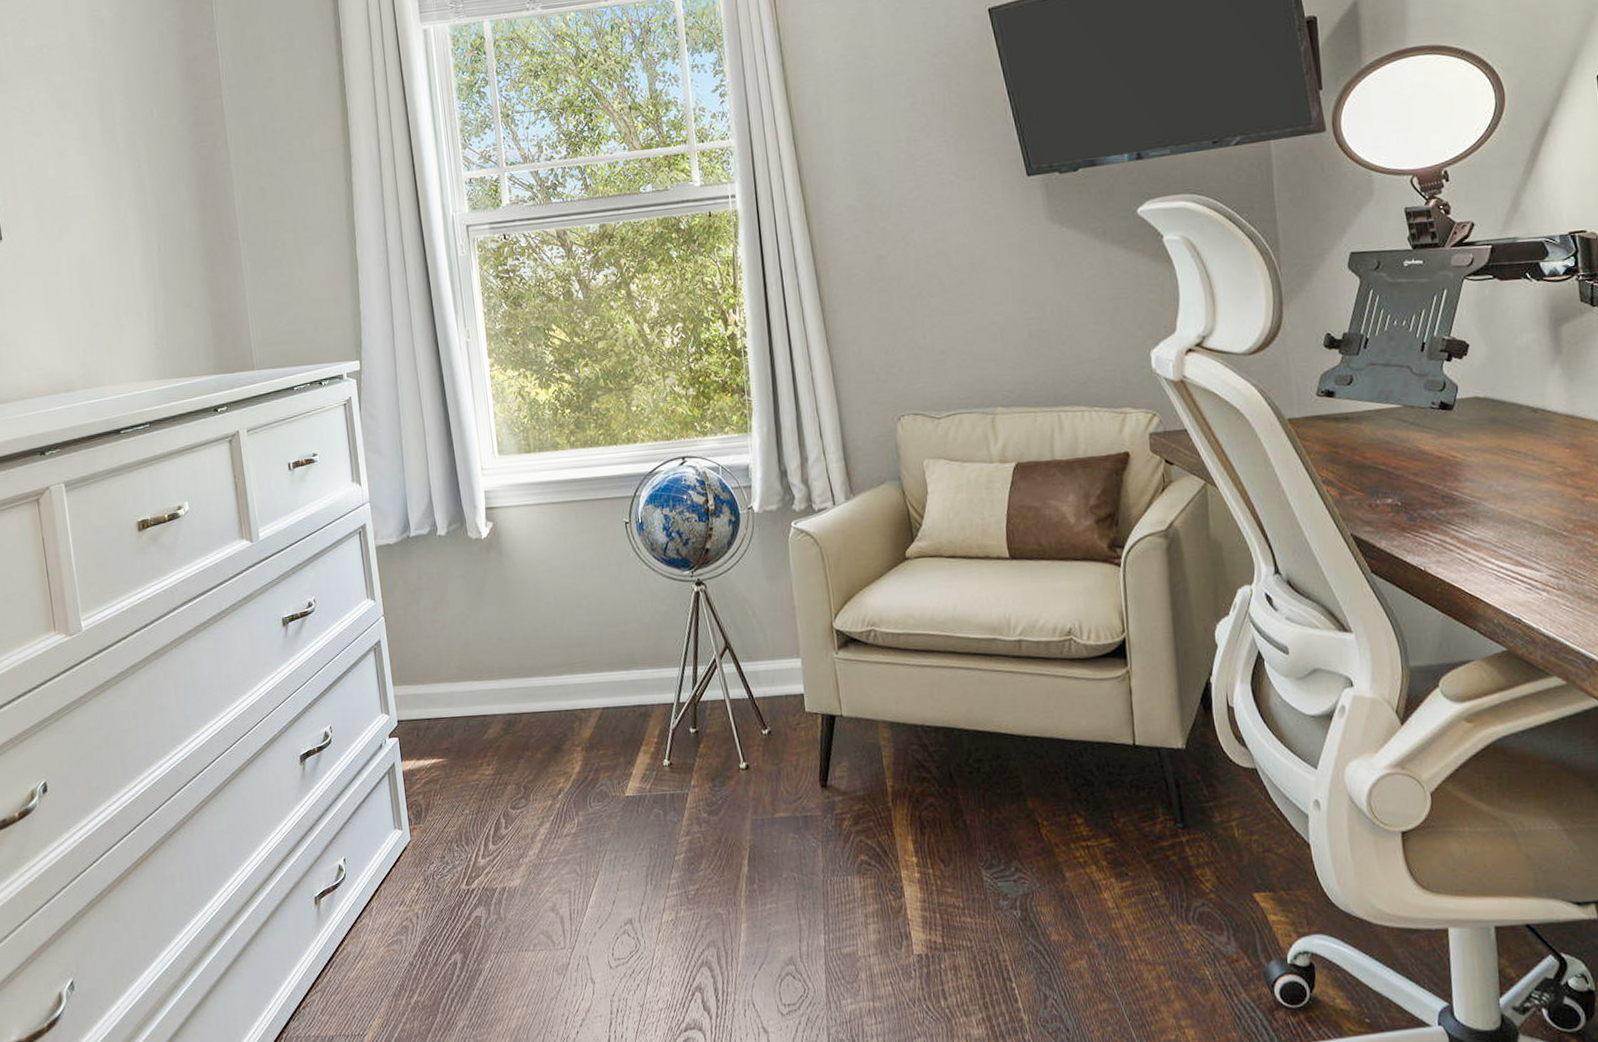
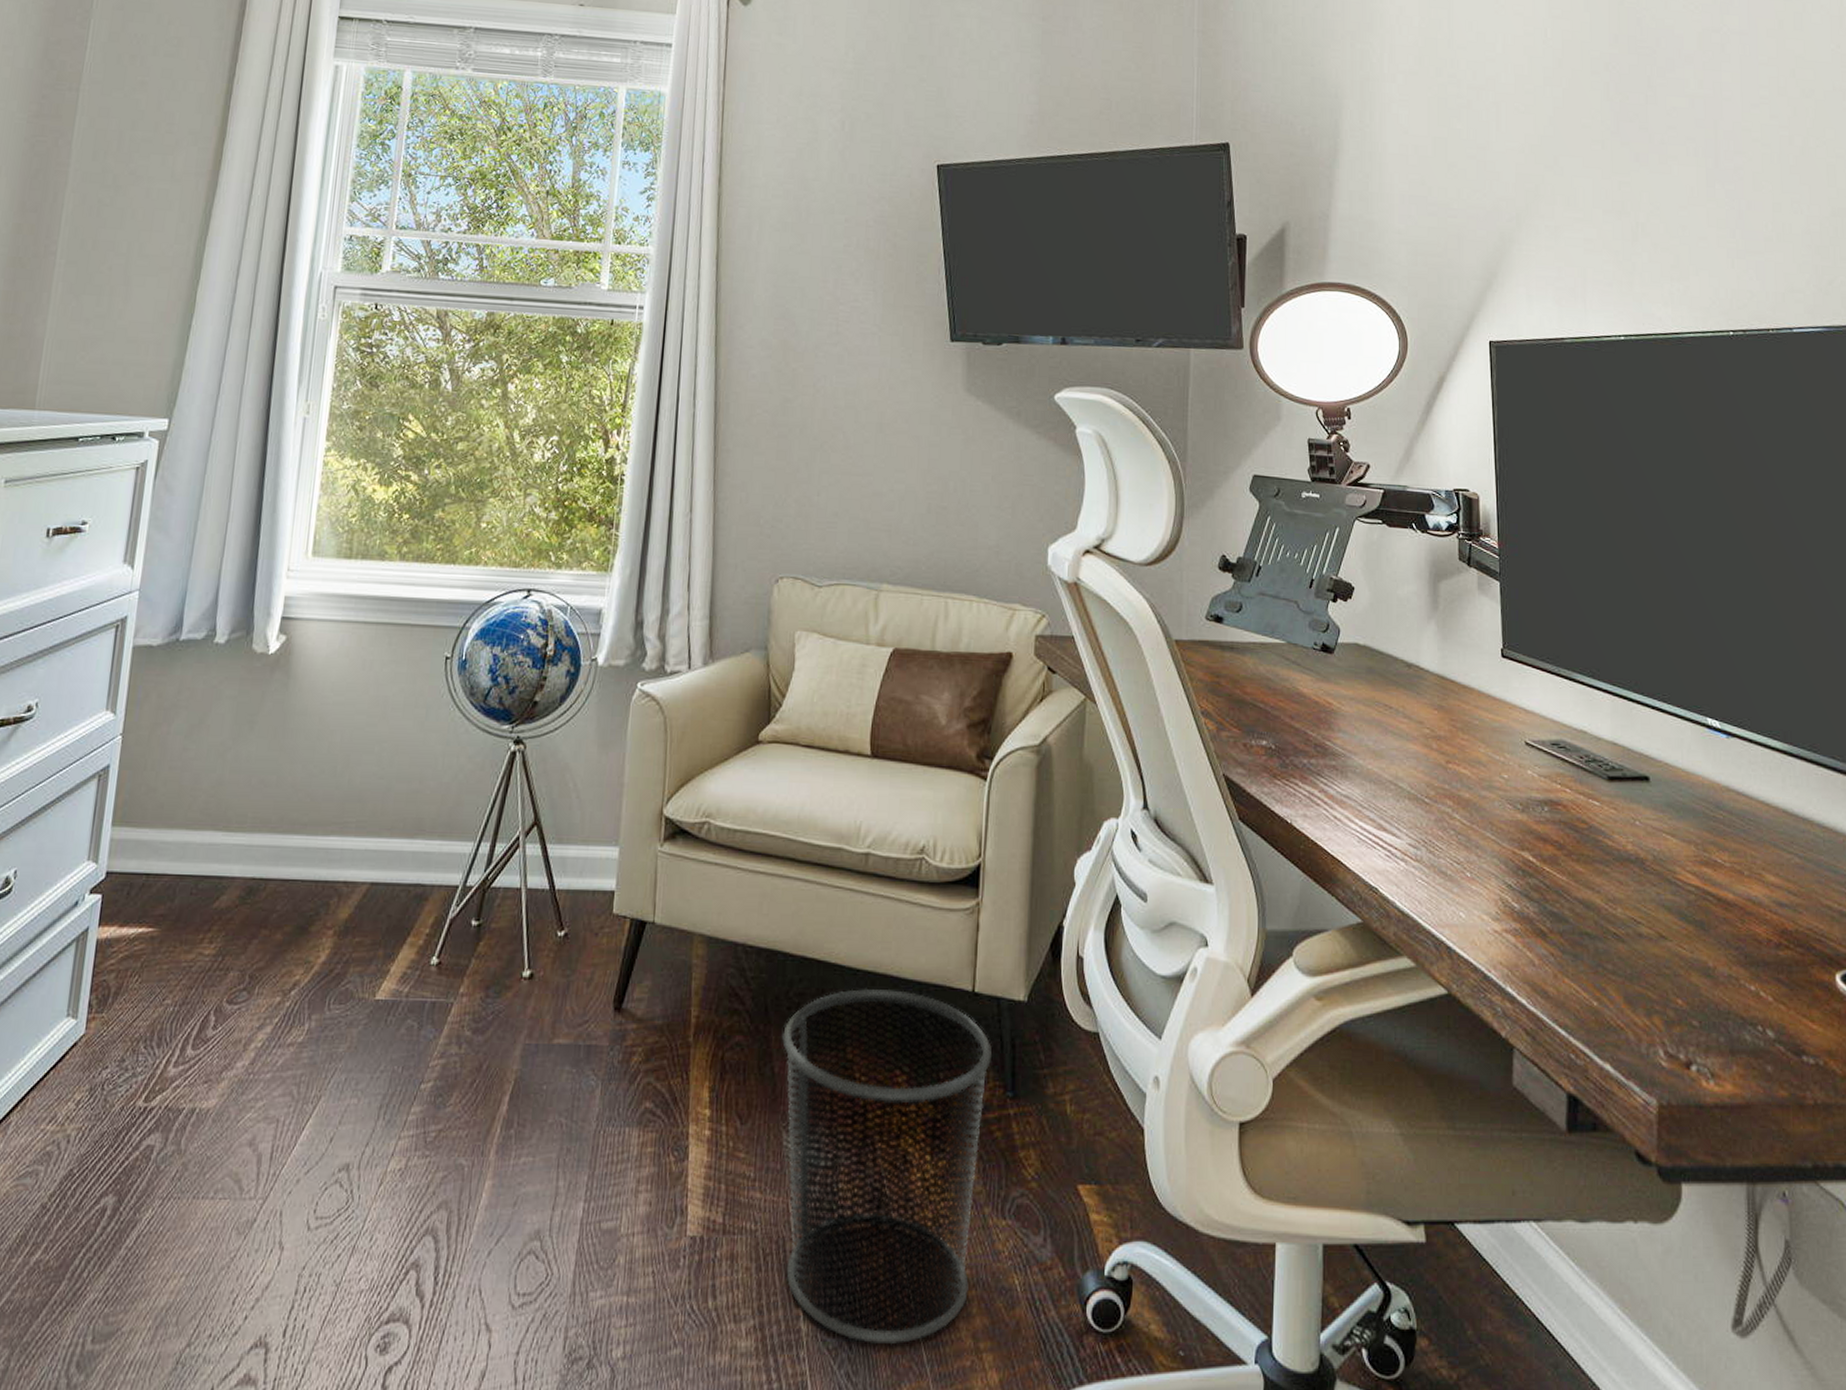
waste bin: none [968,749,1165,1027] -> present [781,988,992,1345]

